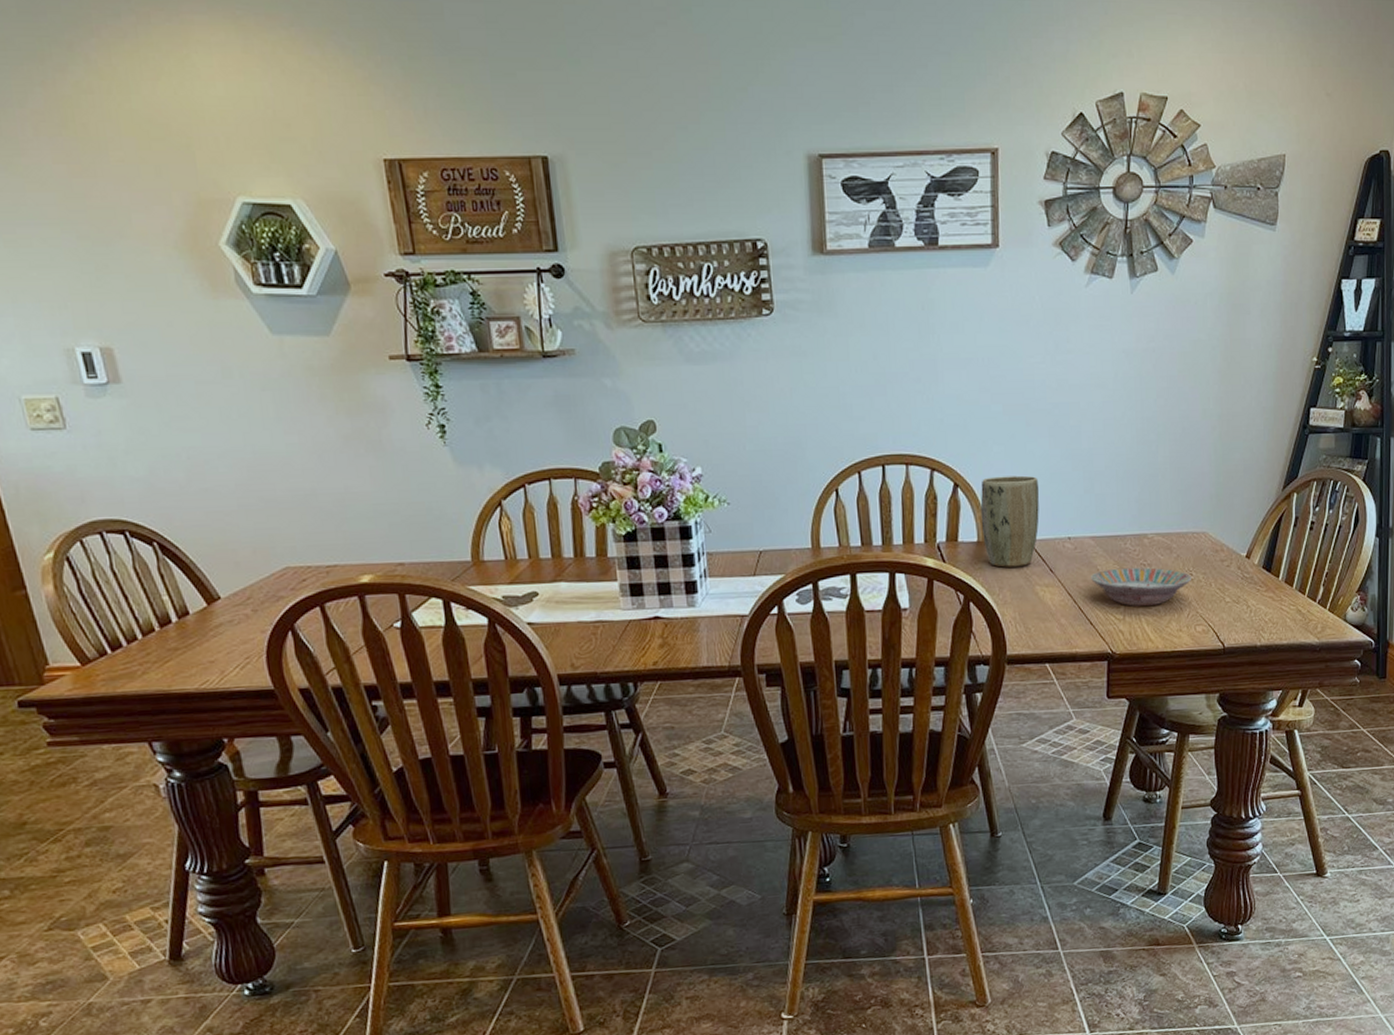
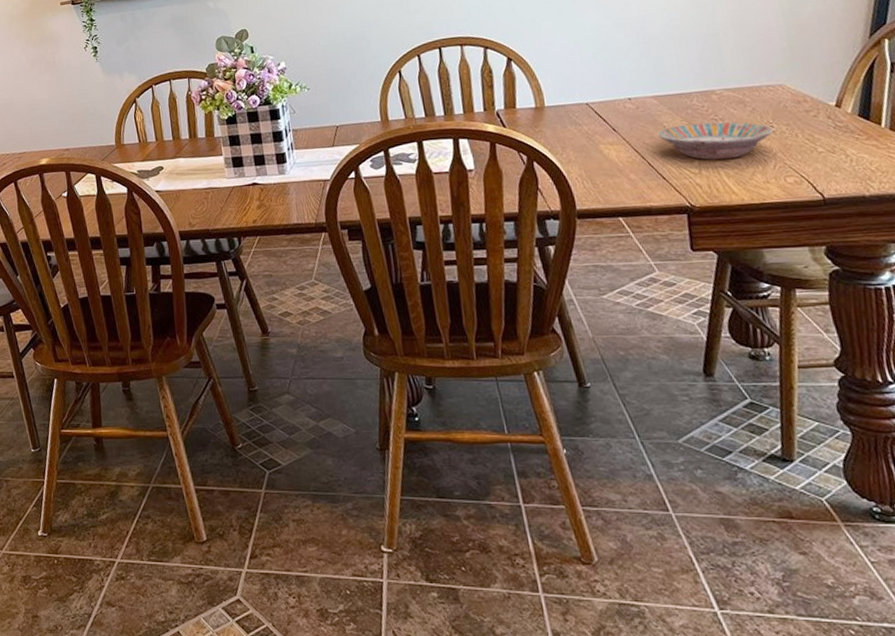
plant pot: present [980,475,1040,567] -> none [533,45,596,129]

